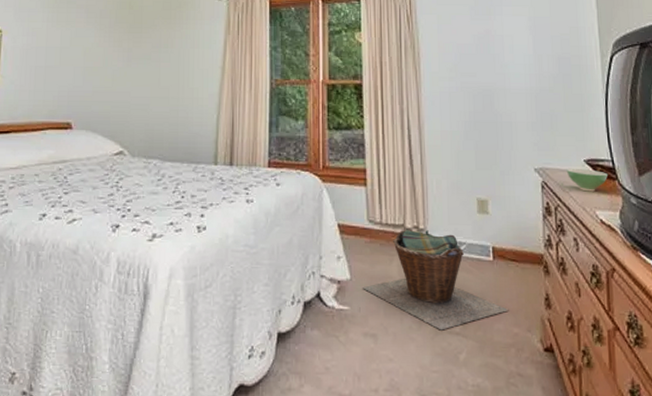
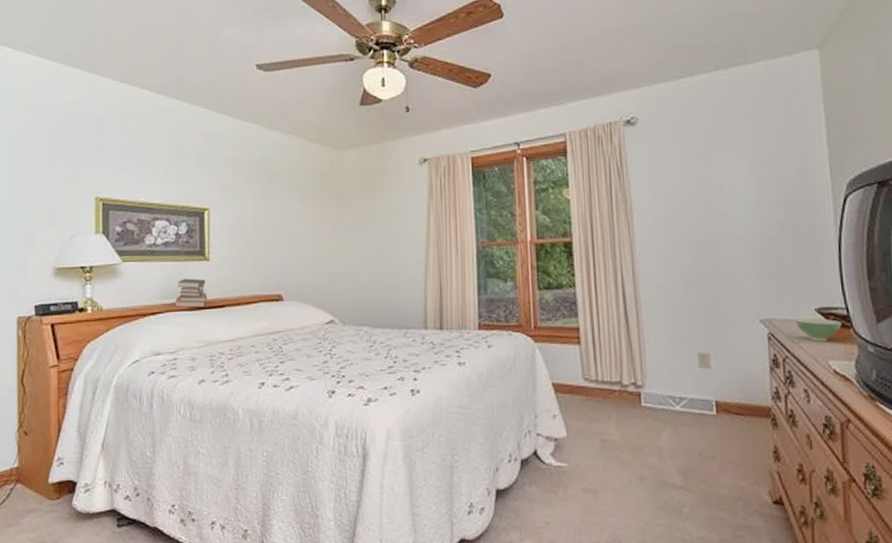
laundry basket: present [363,229,509,330] -> none [580,385,735,485]

